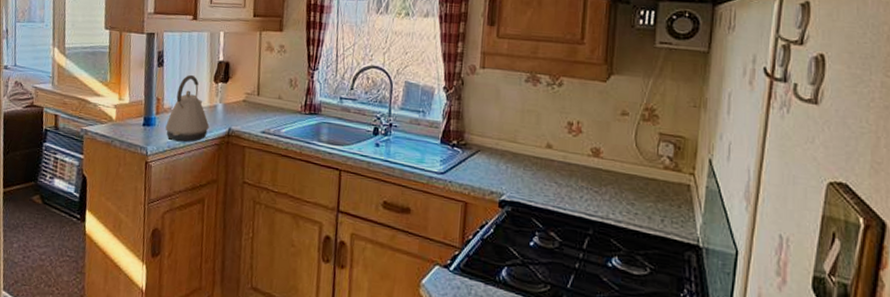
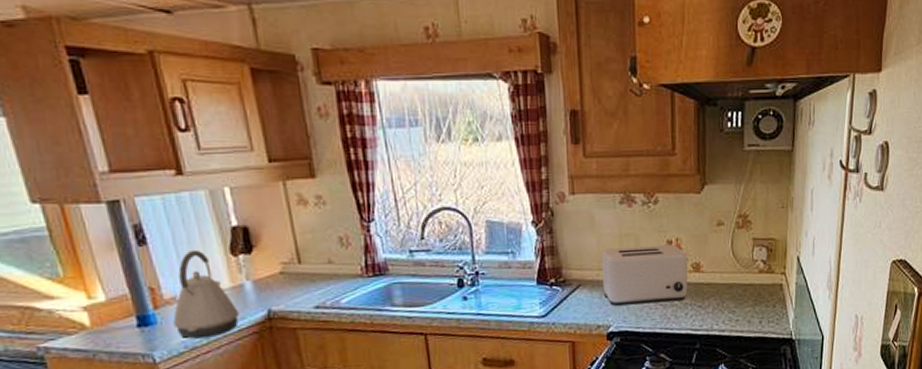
toaster: none [500,121,588,184] -> present [601,244,688,307]

